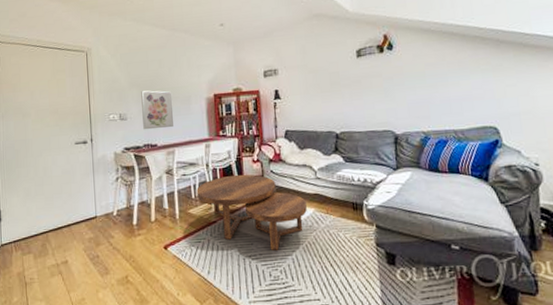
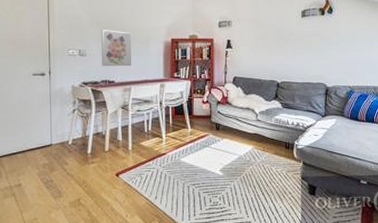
coffee table: present [196,174,307,251] -> none [149,113,246,180]

